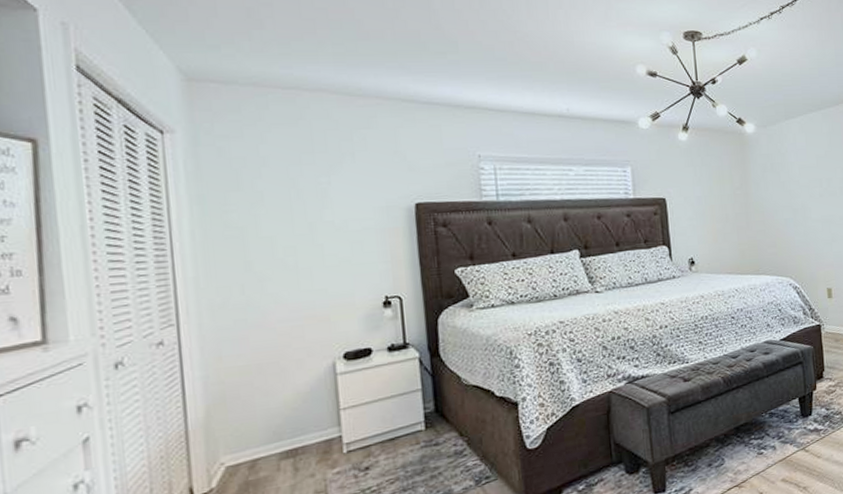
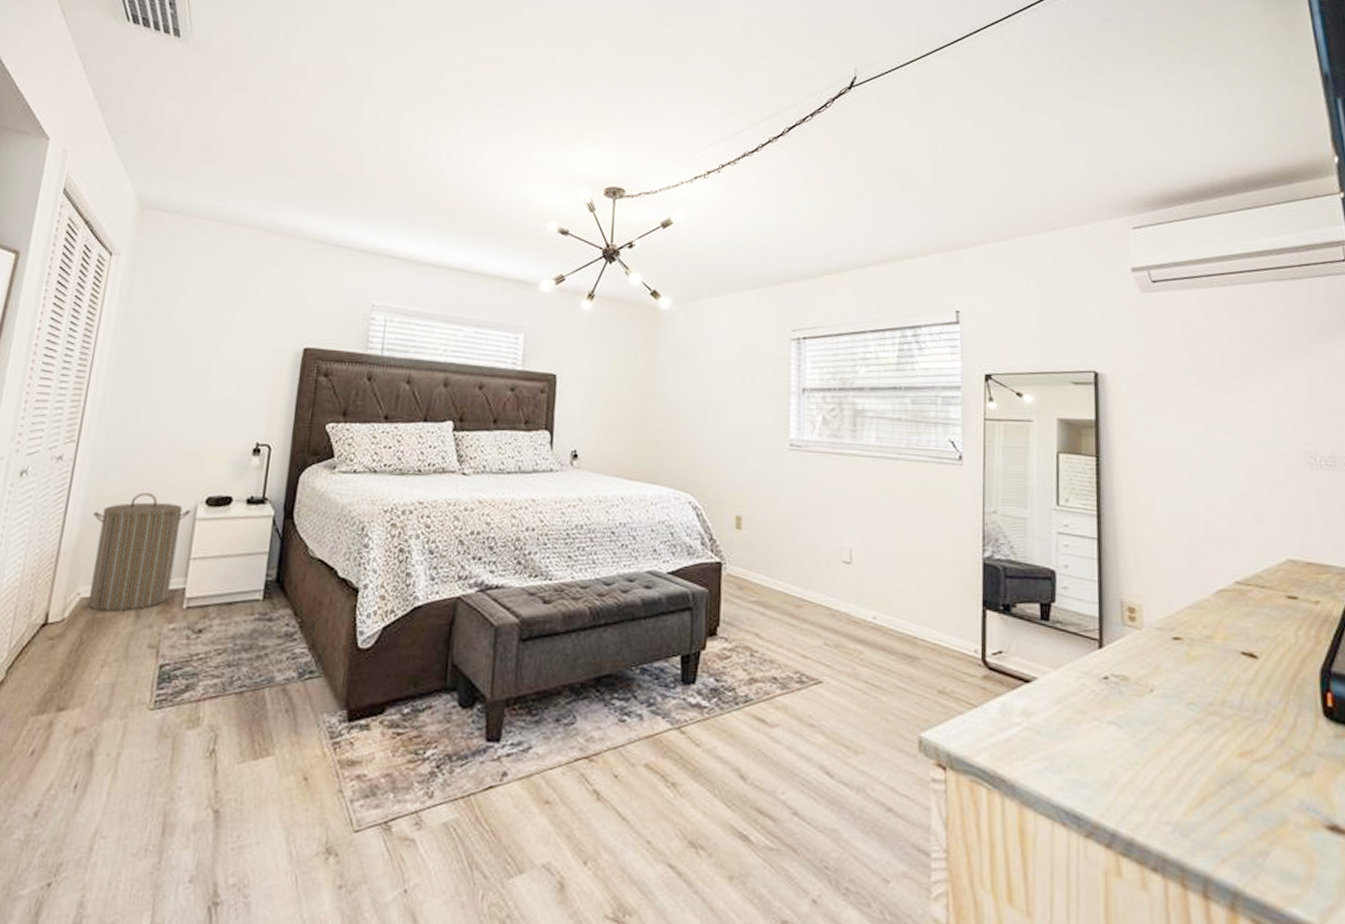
laundry hamper: none [216,359,330,474] -> present [88,493,192,612]

